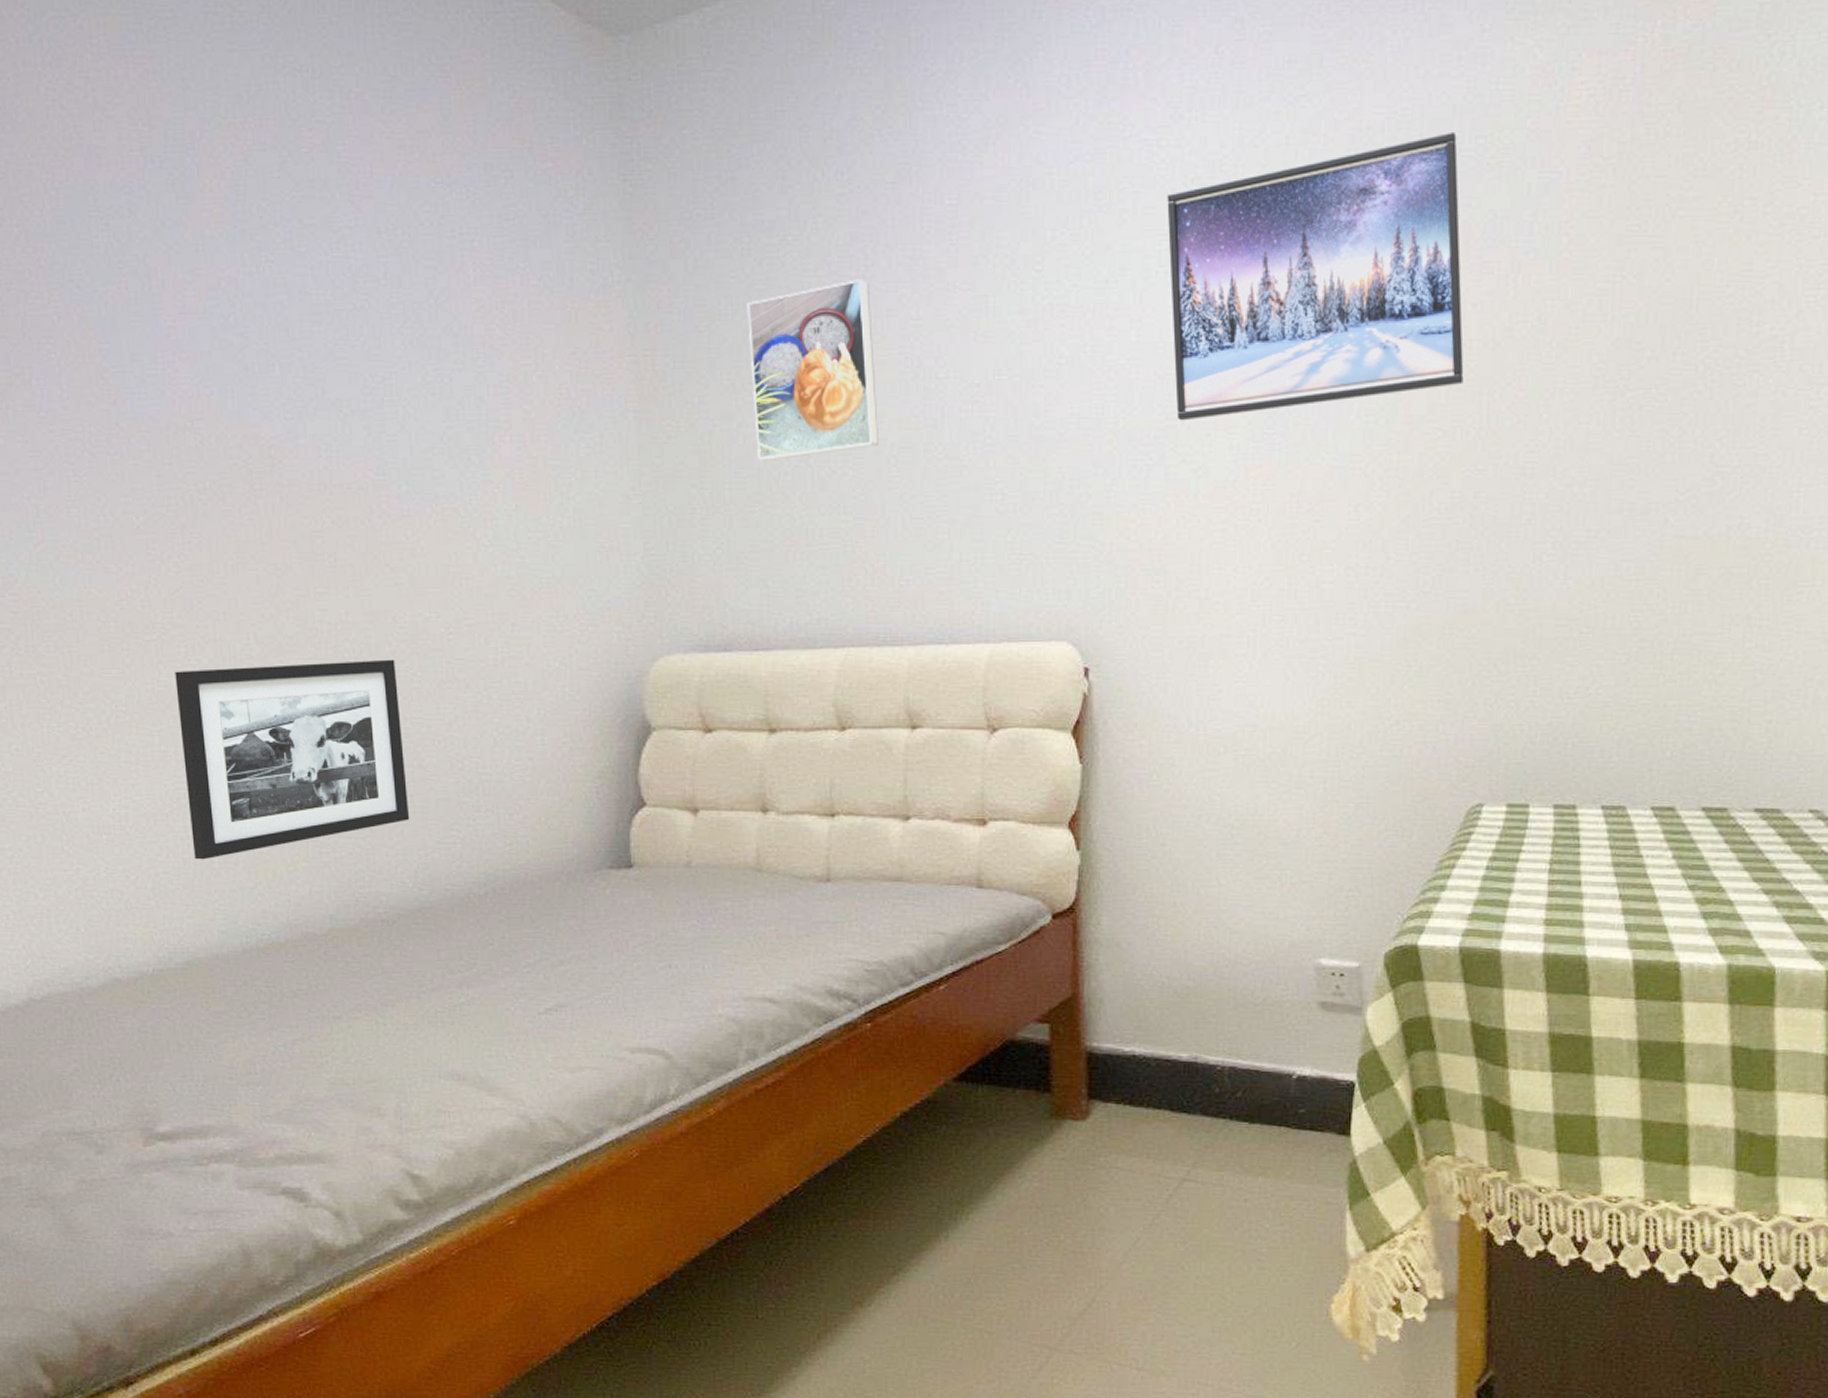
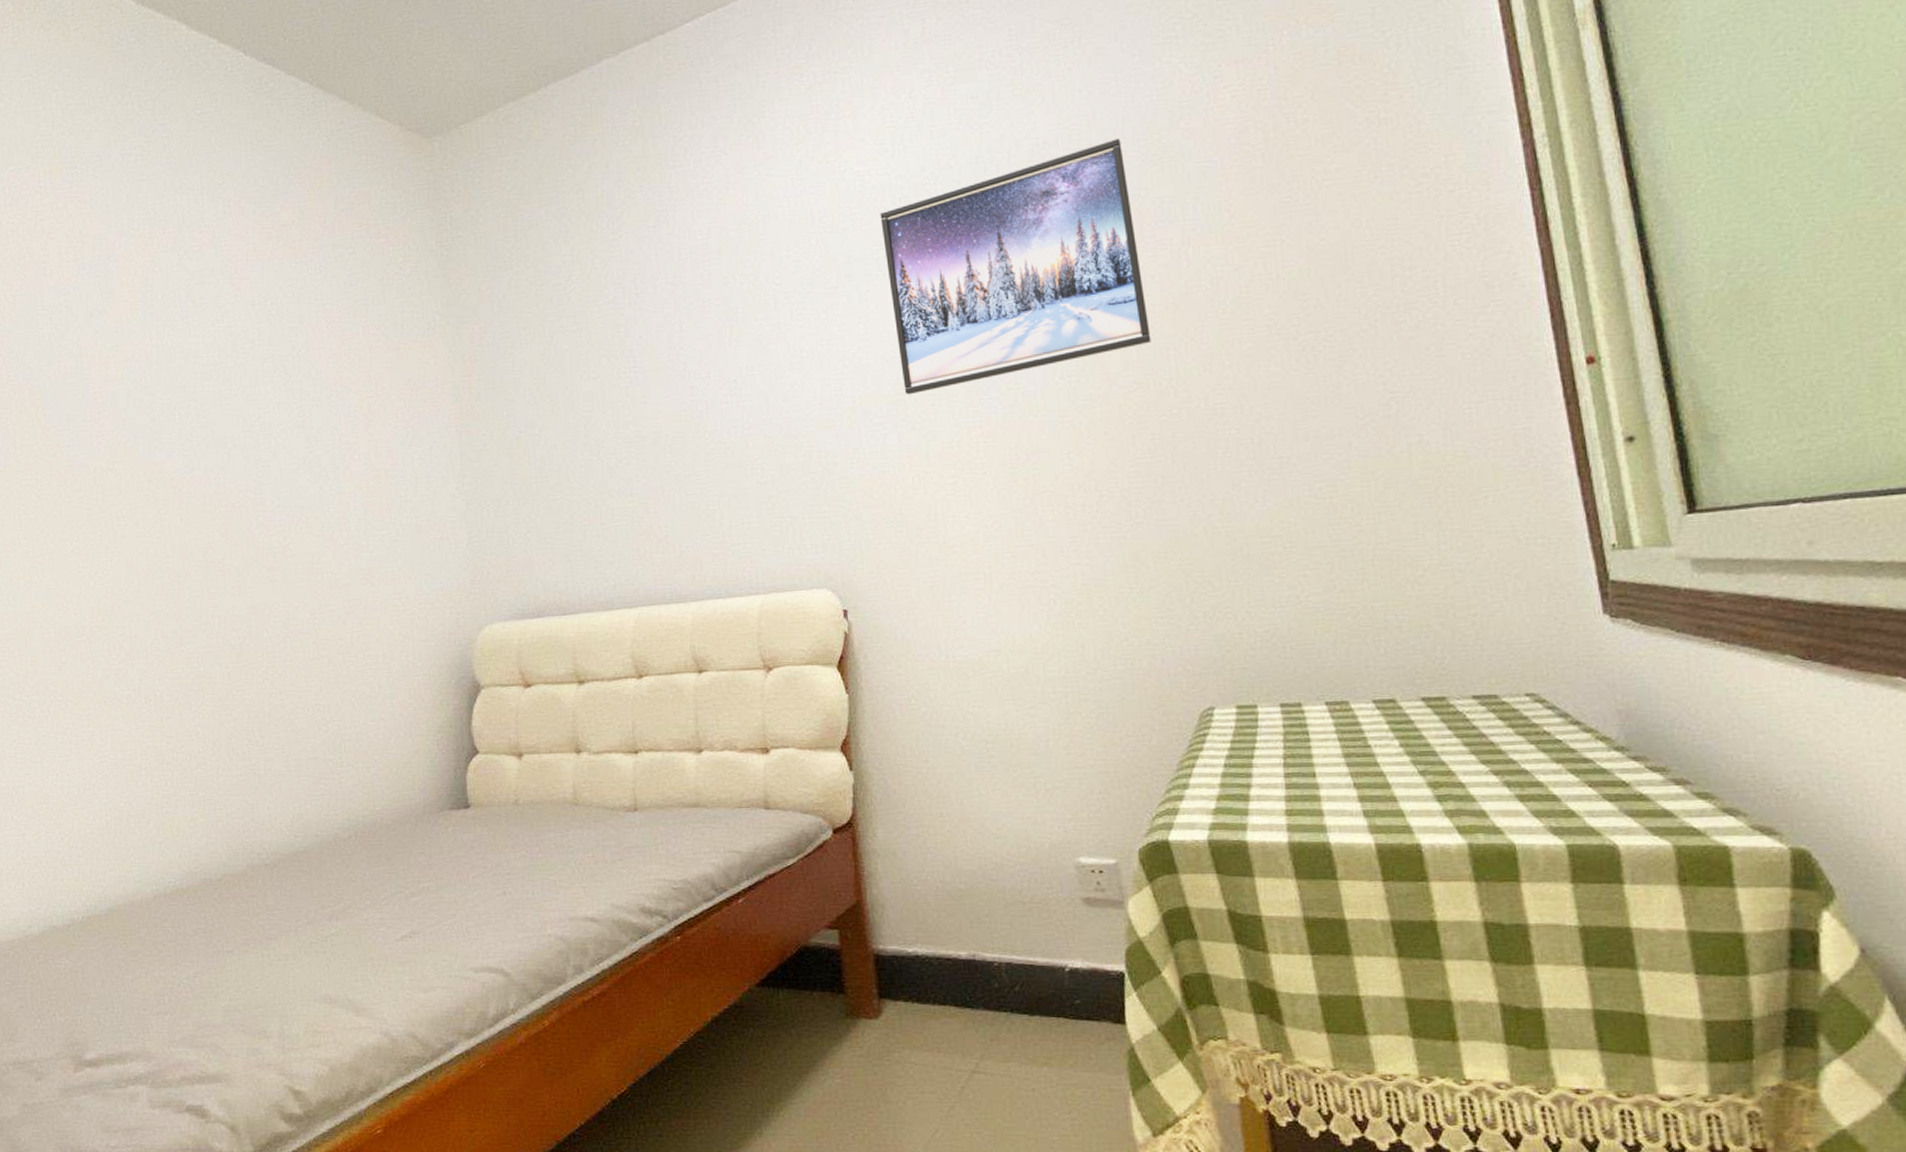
picture frame: present [175,659,410,860] -> none [100,643,286,821]
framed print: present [747,279,879,462] -> none [542,304,656,458]

